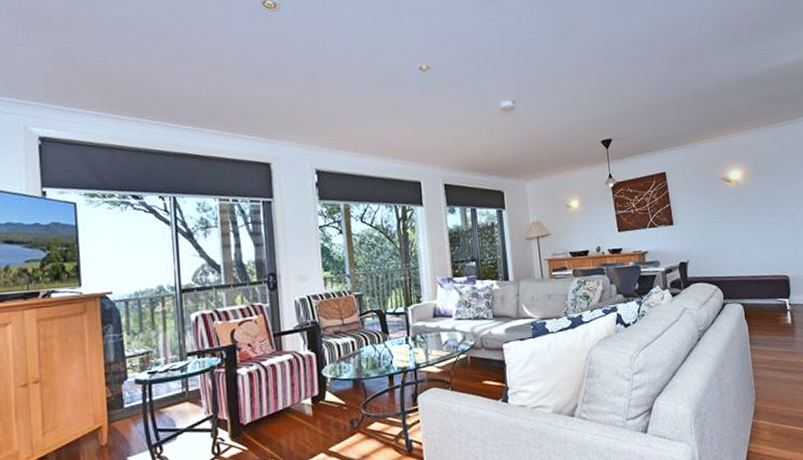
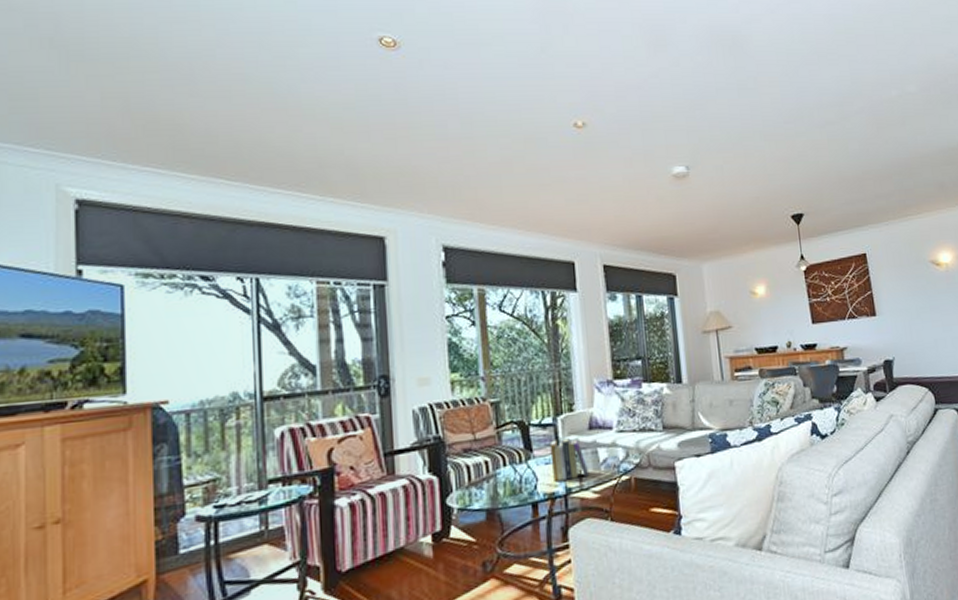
books: none [402,324,433,358] -> present [549,438,588,481]

